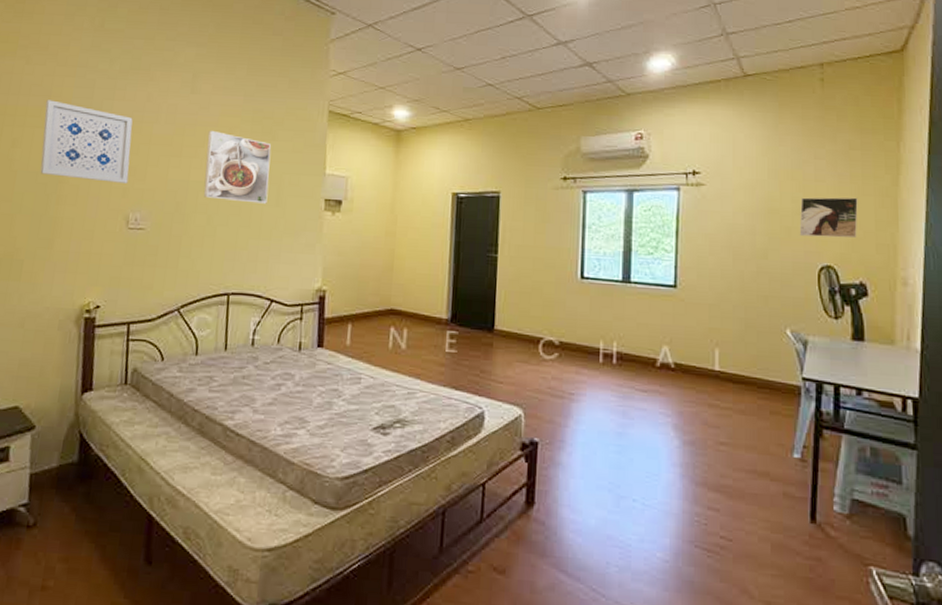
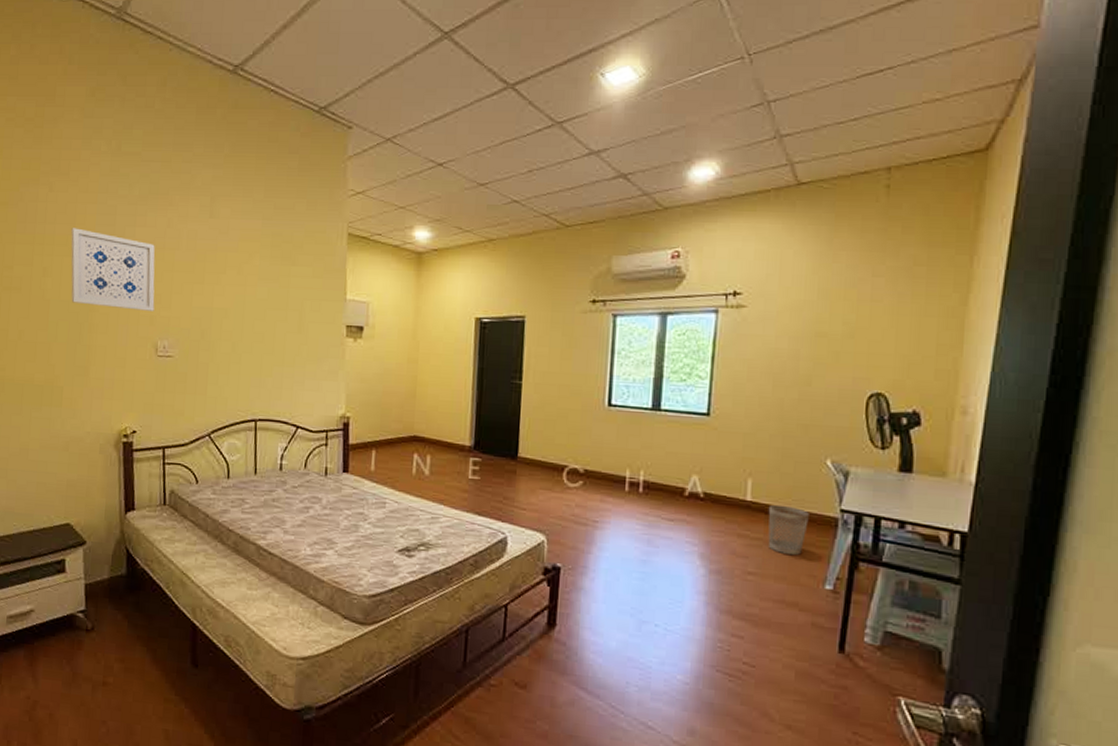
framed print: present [204,131,271,204] -> none [227,257,292,331]
wastebasket: none [735,373,774,425] -> present [768,504,809,556]
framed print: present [799,197,858,238] -> none [848,318,918,364]

